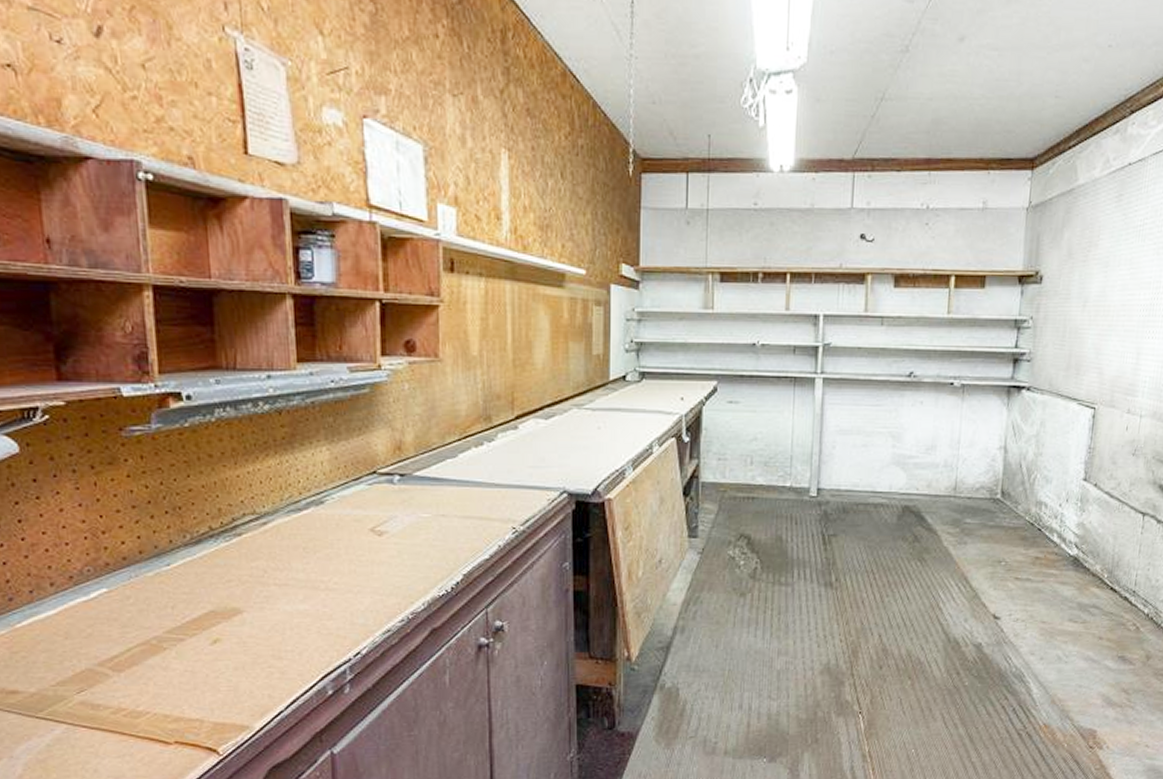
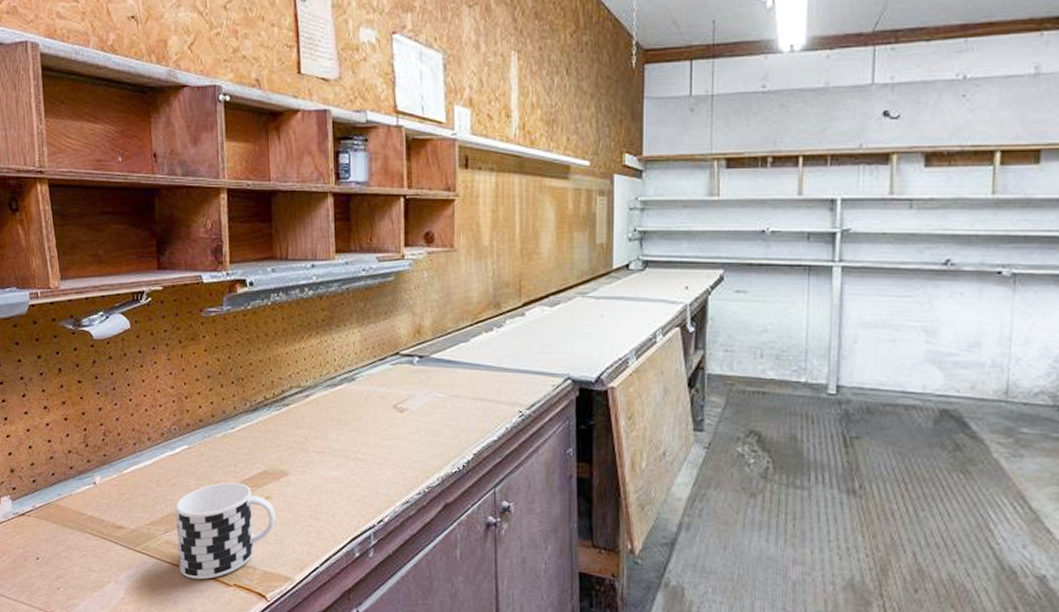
cup: none [92,626,228,742] -> present [175,482,276,580]

